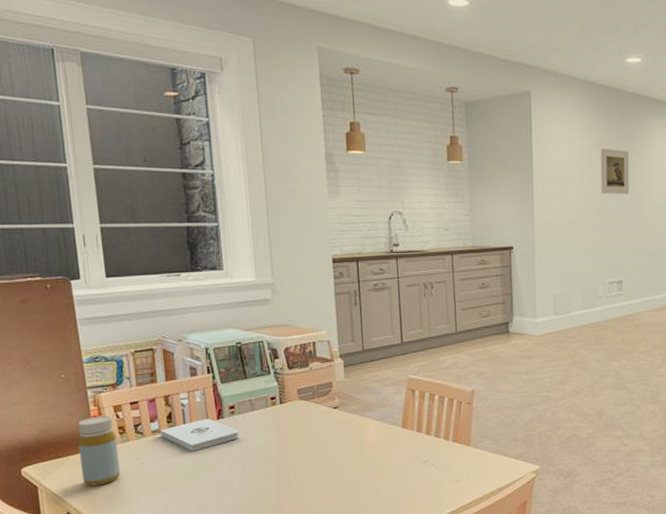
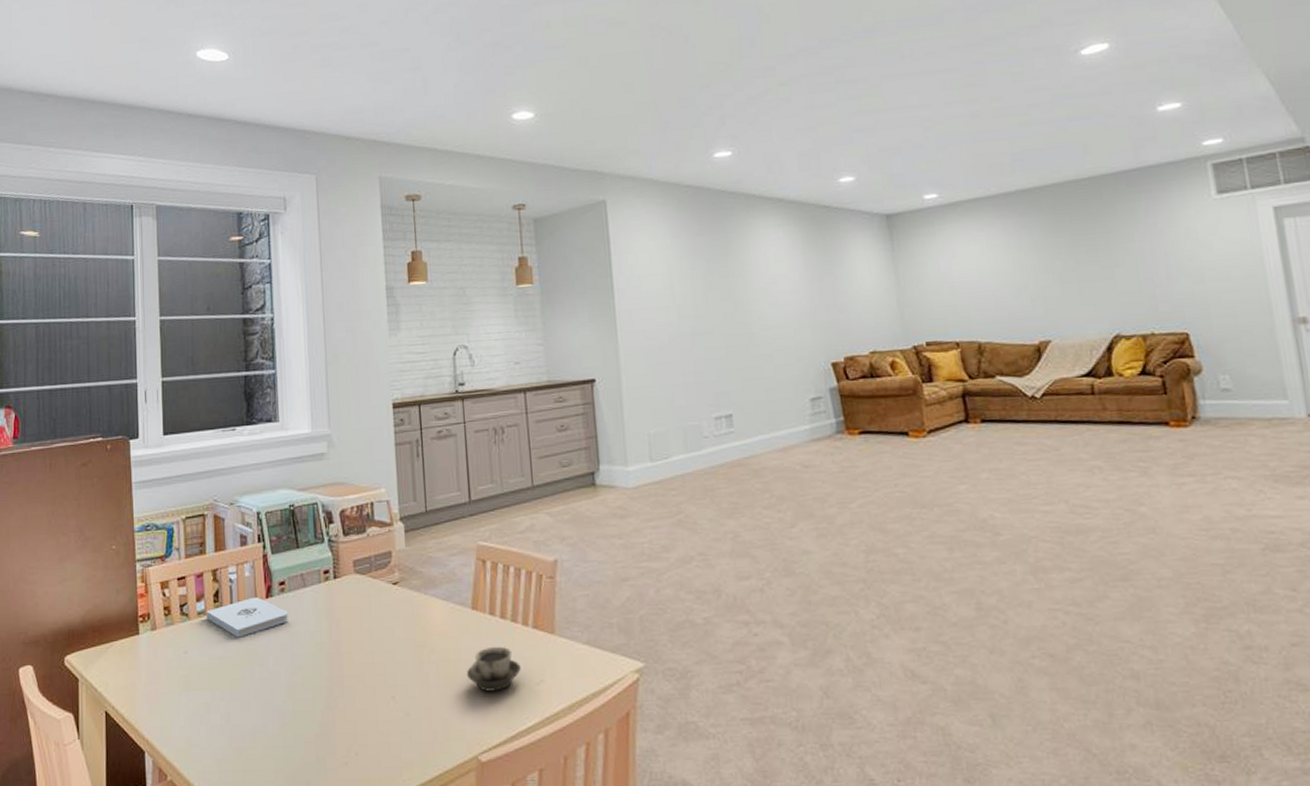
bottle: present [77,415,121,486] -> none [123,593,163,680]
cup: none [396,455,442,489] -> present [466,646,521,692]
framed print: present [600,148,630,195] -> none [691,256,732,310]

